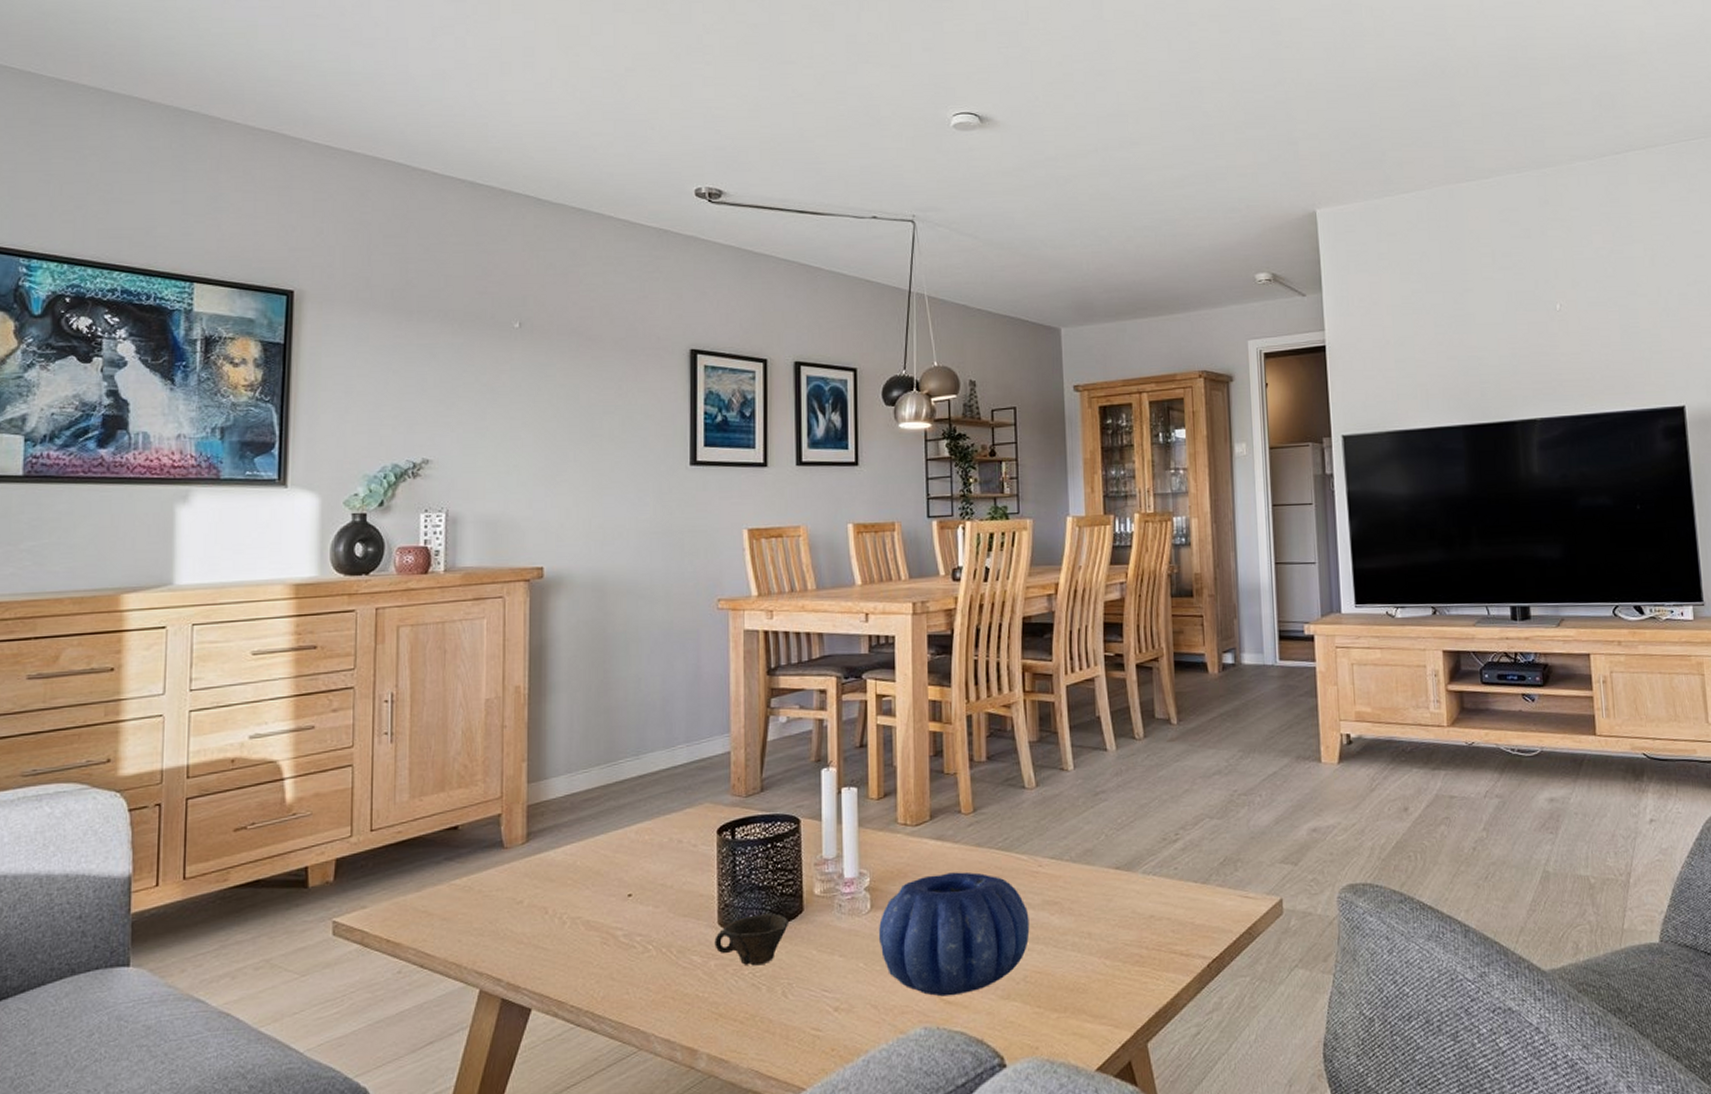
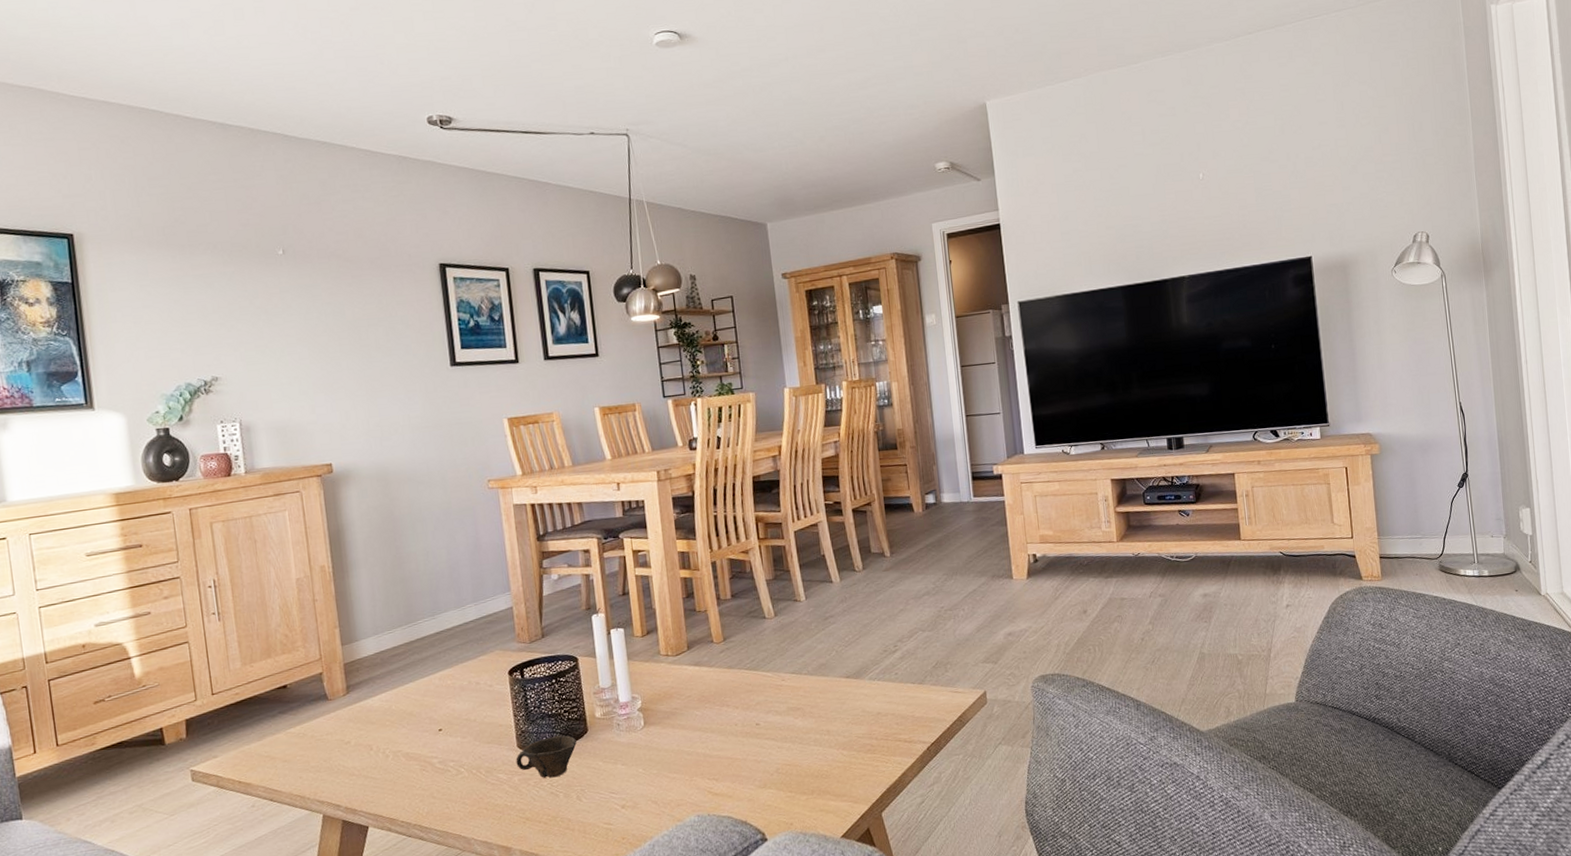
decorative bowl: present [879,871,1030,997] -> none [652,689,779,790]

